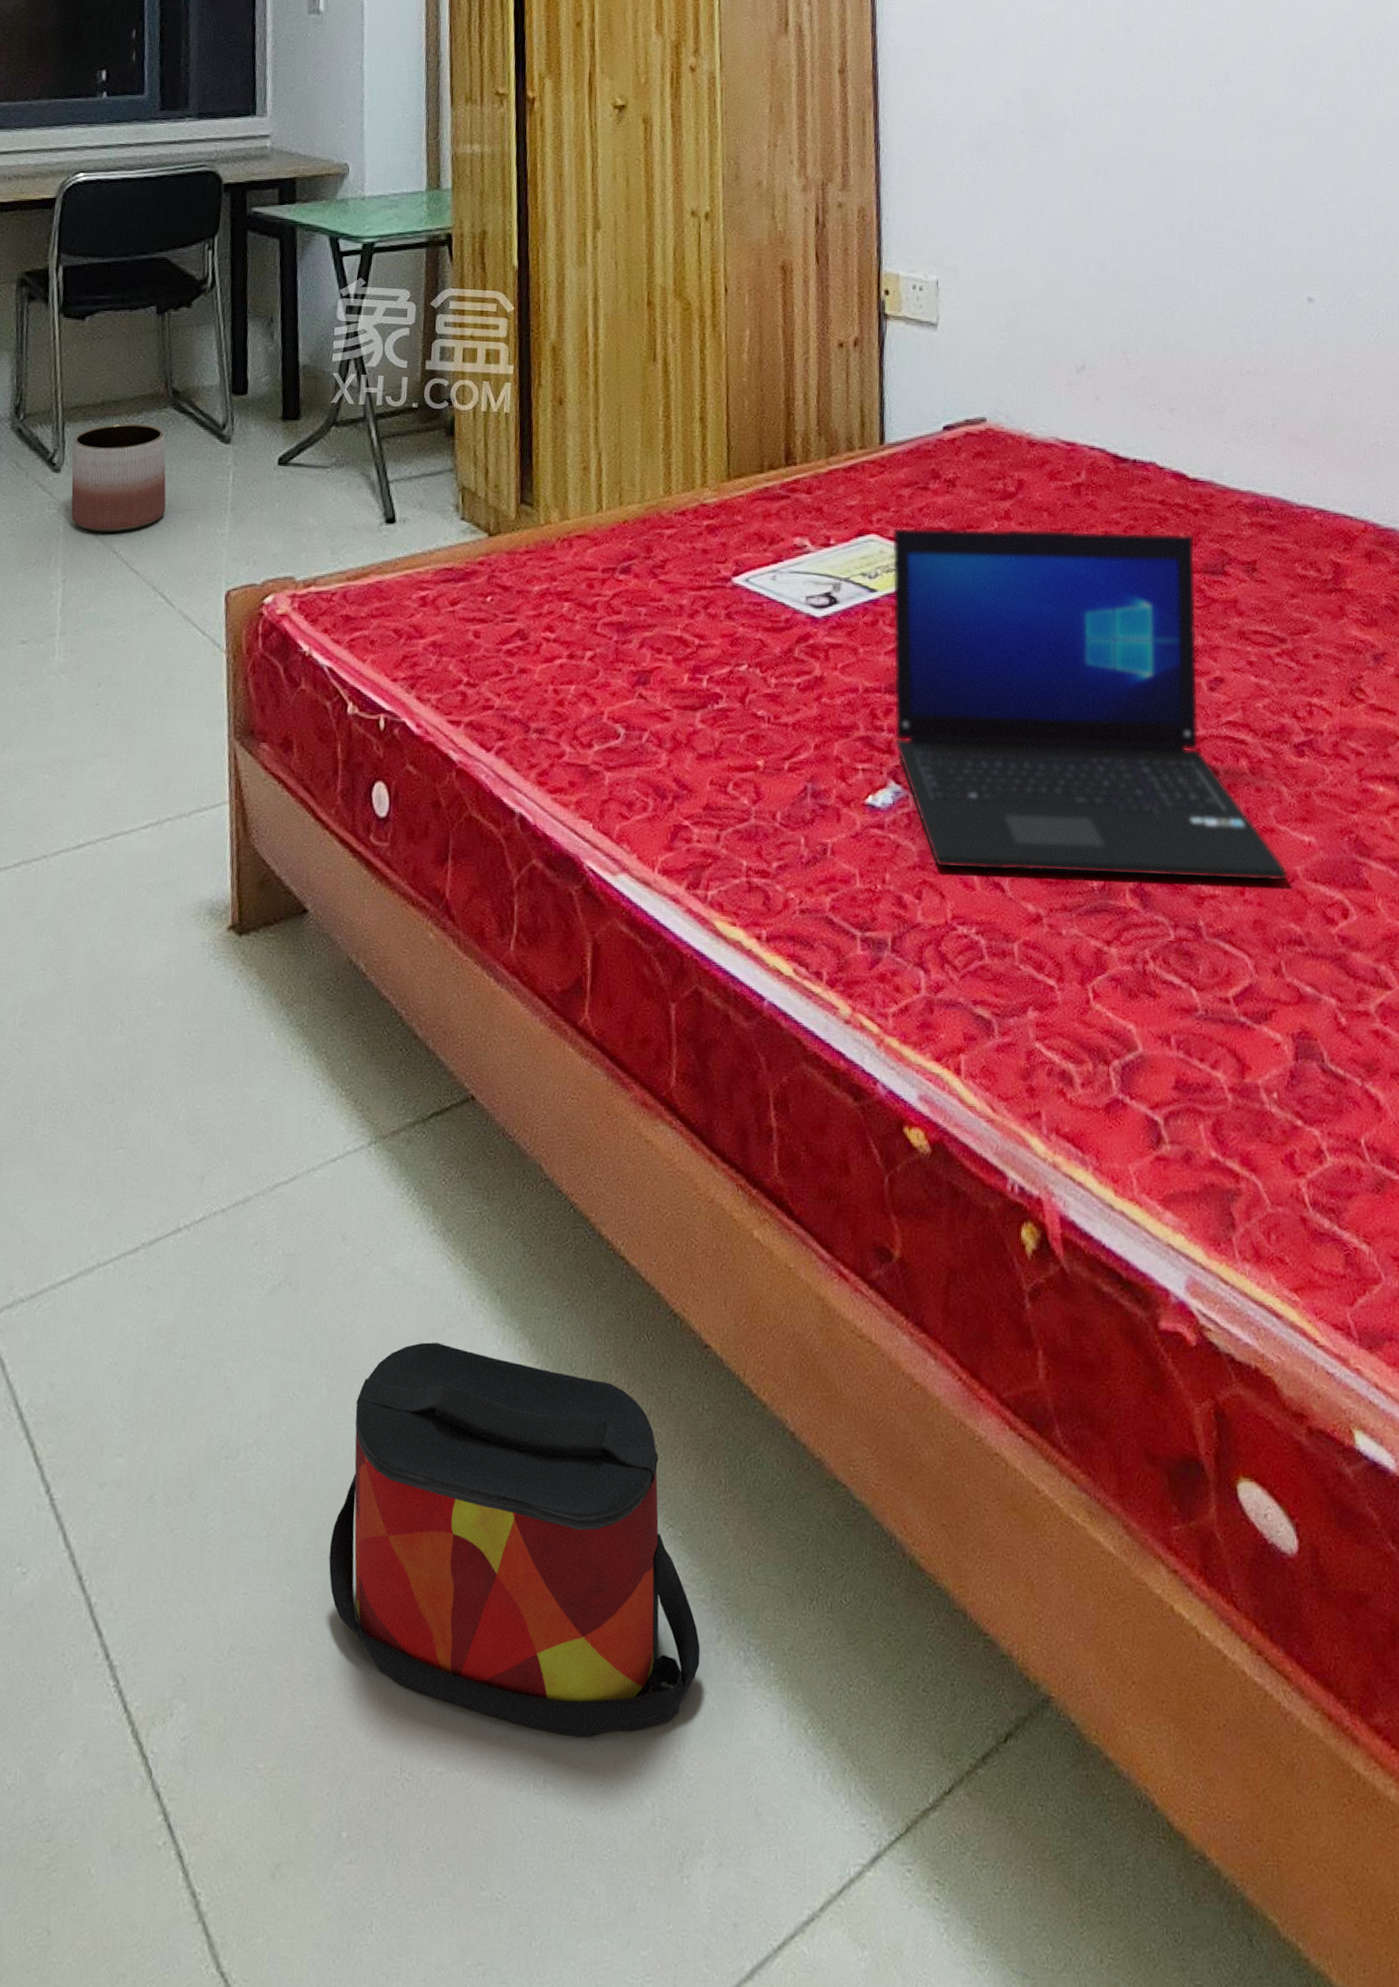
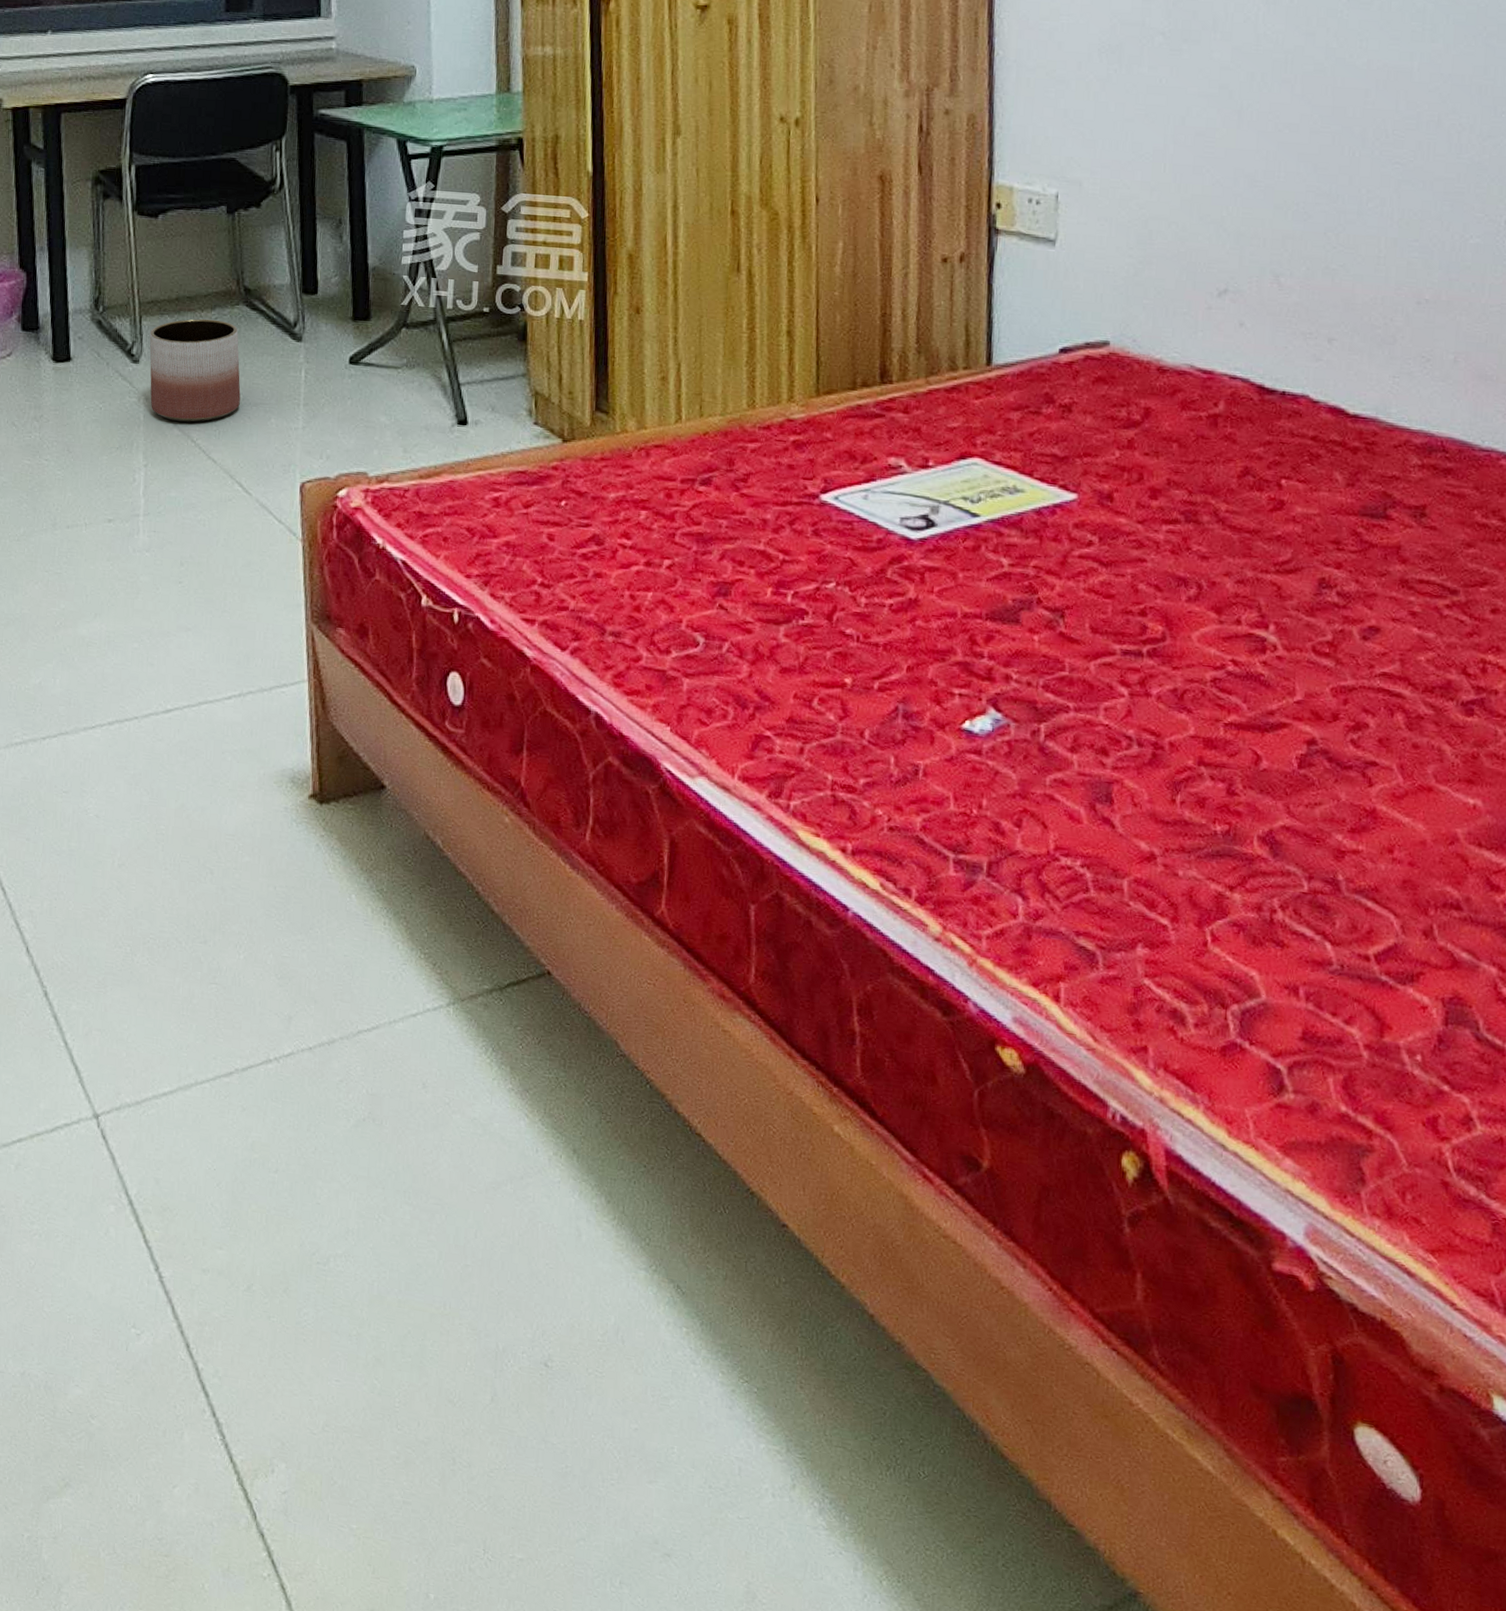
bag: present [328,1342,701,1736] -> none [414,1187,775,1554]
laptop: present [891,527,1289,881] -> none [995,451,1448,843]

